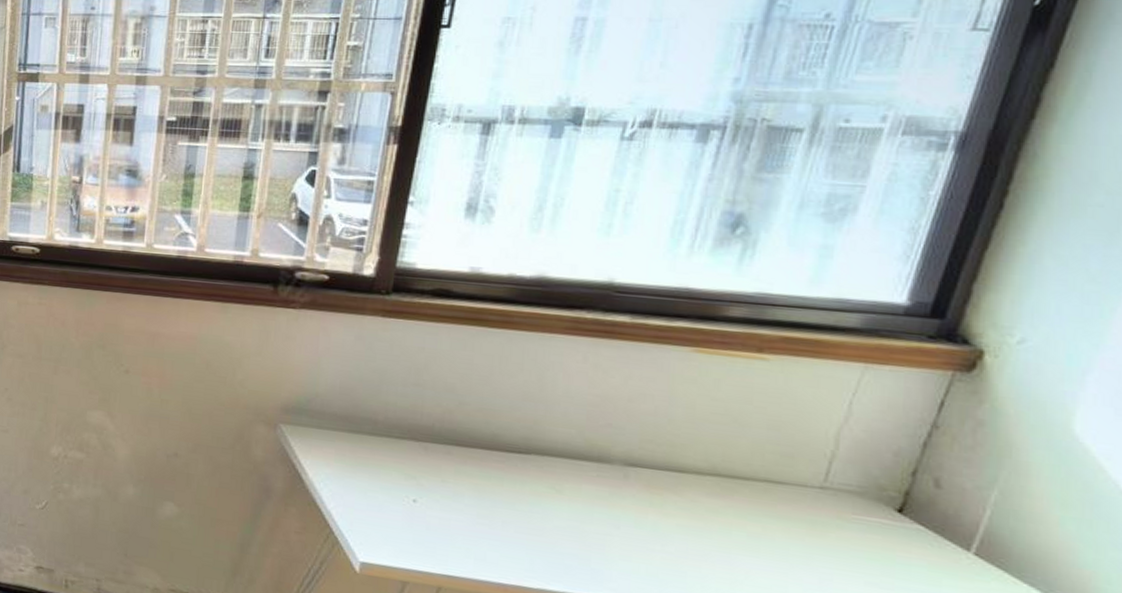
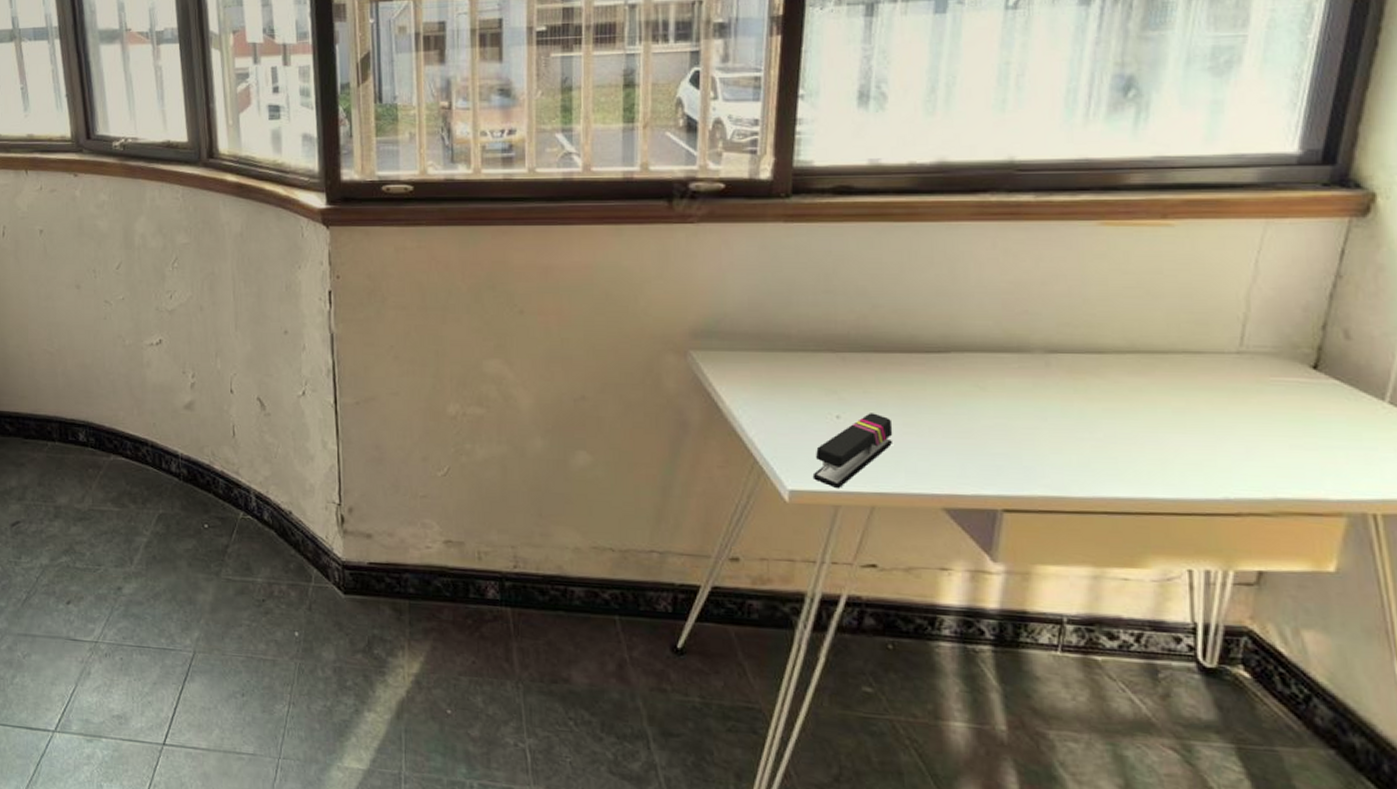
stapler: none [384,500,467,566] -> present [812,413,893,488]

